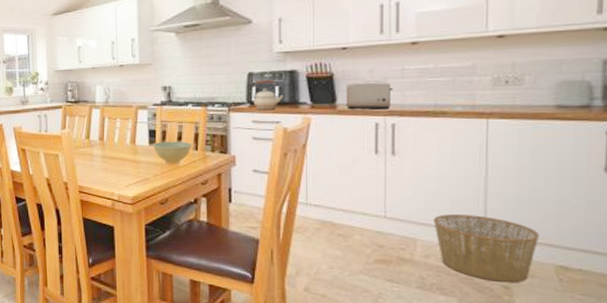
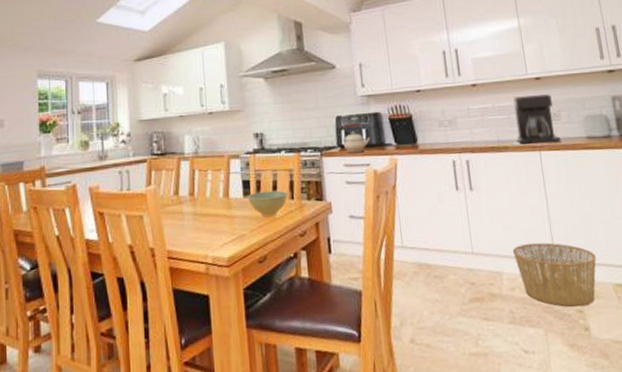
toaster: present [346,81,393,110] -> none [423,121,464,149]
coffee maker: none [459,55,519,111] -> present [513,94,561,145]

